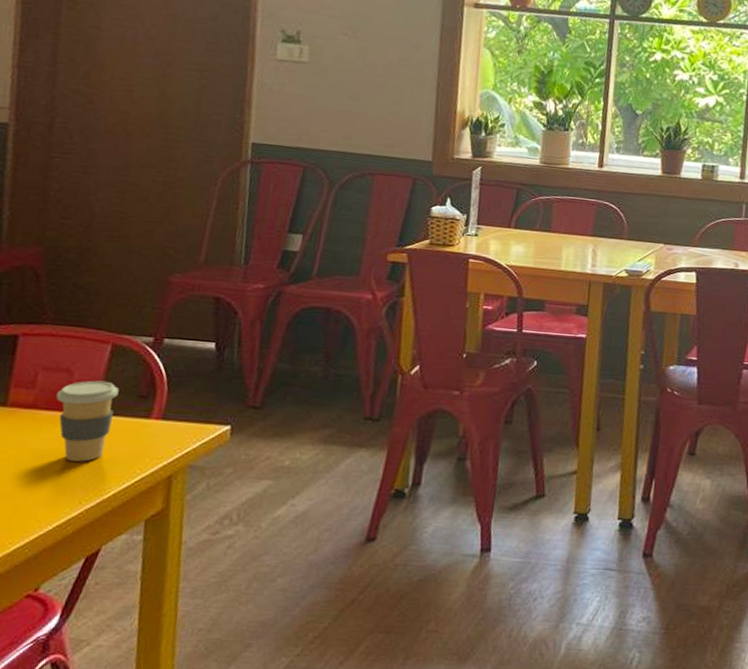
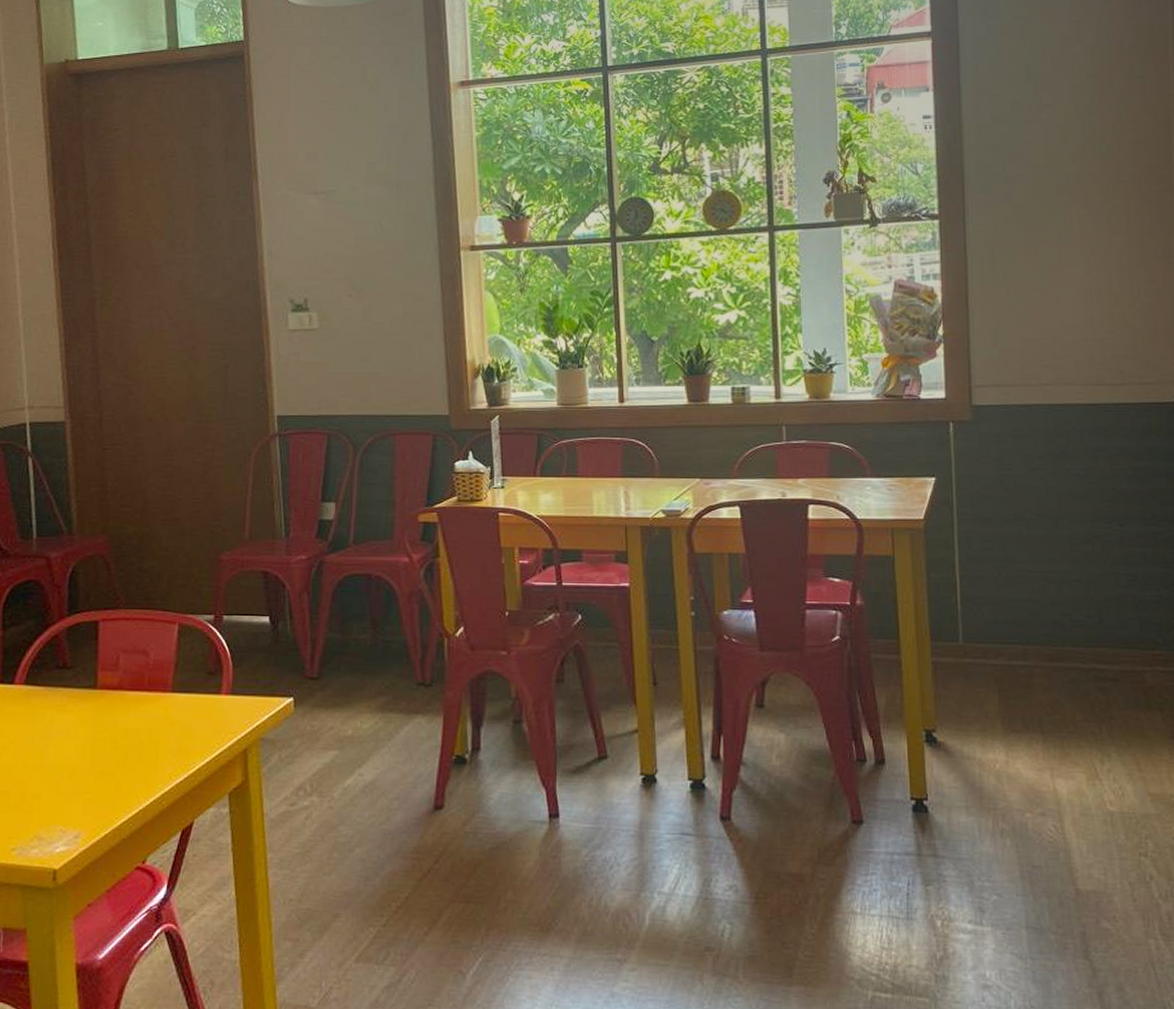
coffee cup: present [56,380,119,462] -> none [138,660,190,739]

